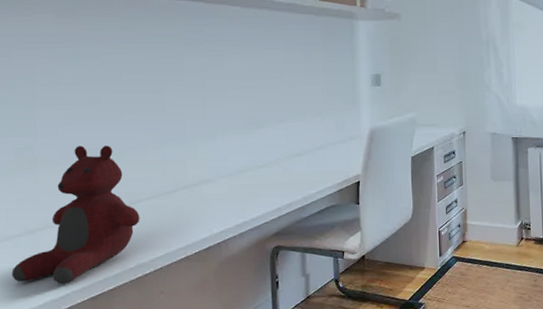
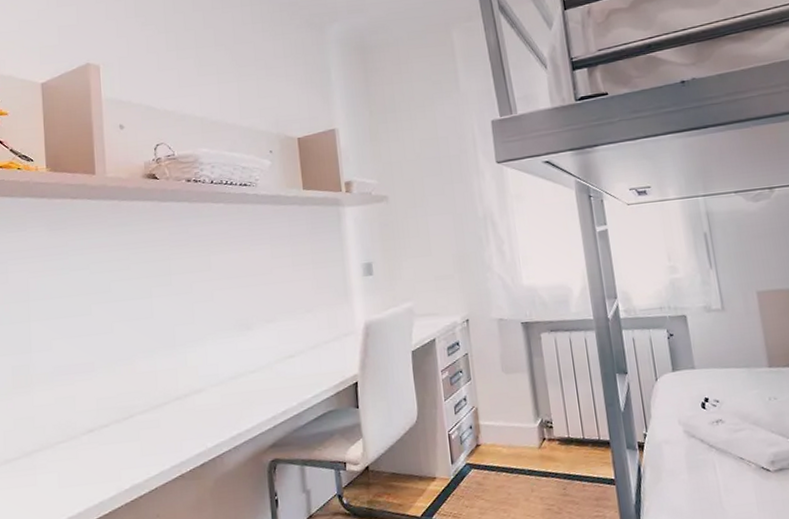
teddy bear: present [11,146,140,284] -> none [10,358,133,510]

